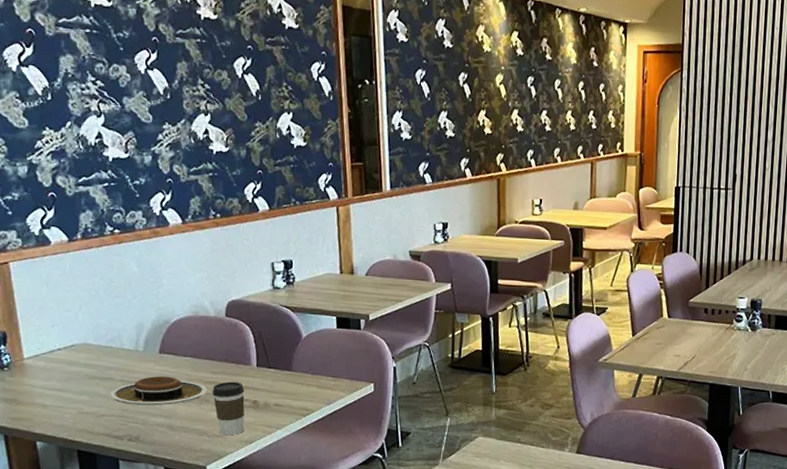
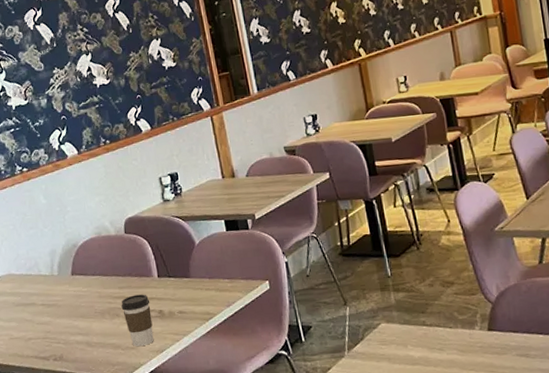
plate: present [110,376,207,407] -> none [34,296,117,327]

